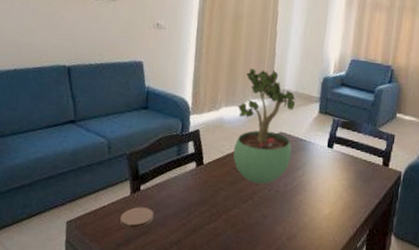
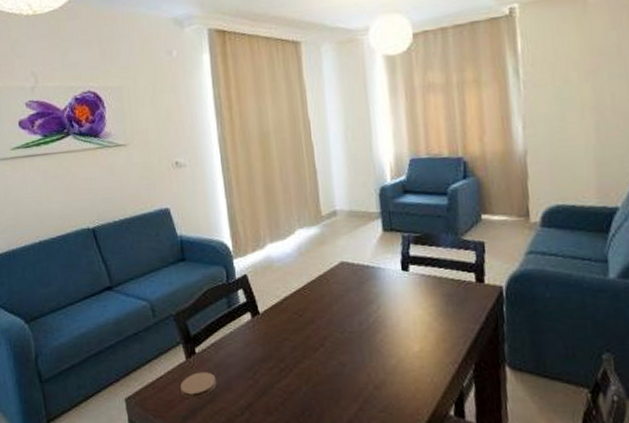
potted plant: present [233,68,296,184] -> none [284,190,360,327]

